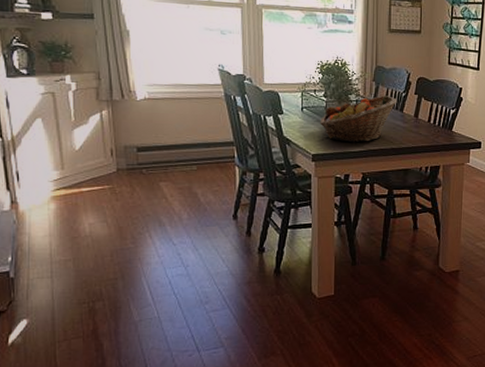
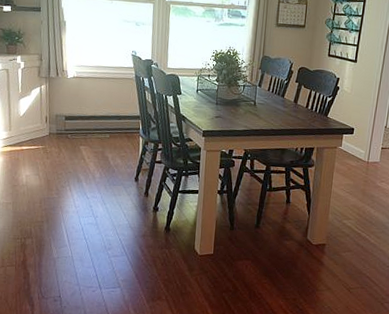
fruit basket: present [320,95,398,143] -> none [211,82,280,123]

